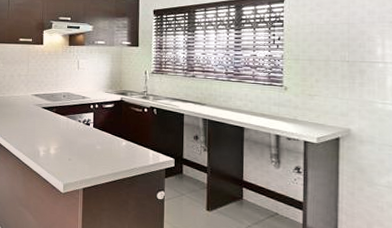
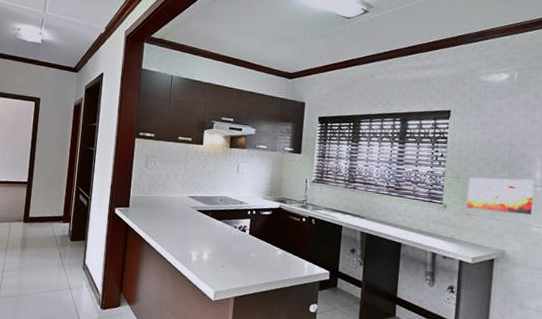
wall art: none [308,56,376,91] -> present [467,177,534,215]

